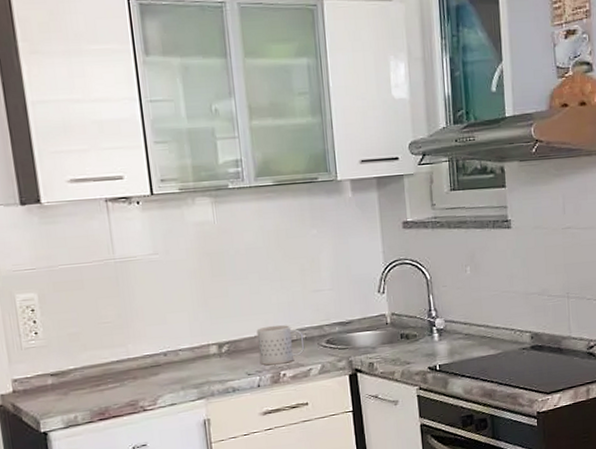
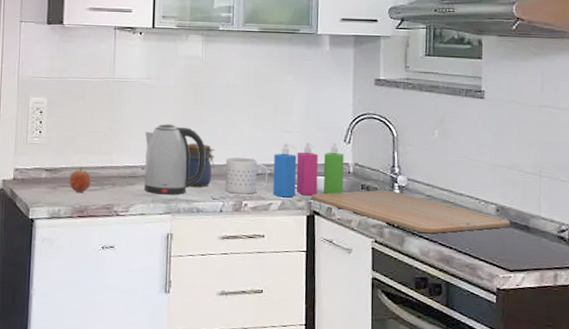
fruit: none [81,364,108,395] -> present [69,166,91,194]
kettle: none [162,301,234,380] -> present [143,123,205,195]
jar: none [211,317,246,366] -> present [187,142,215,187]
soap dispenser: none [307,294,383,361] -> present [273,142,344,198]
chopping board: none [350,335,545,373] -> present [310,190,511,234]

